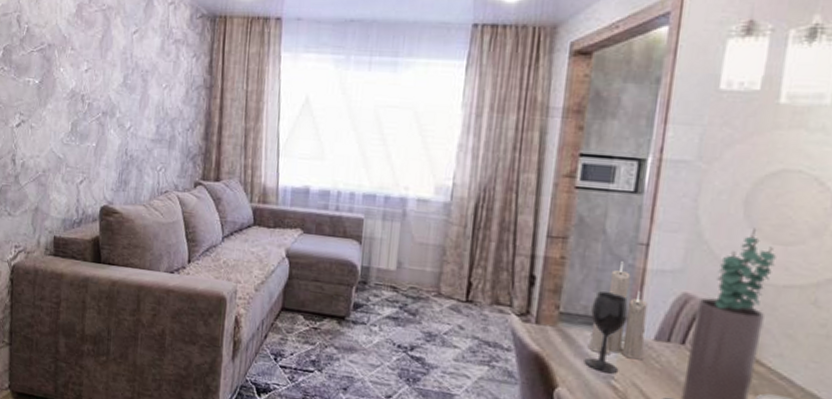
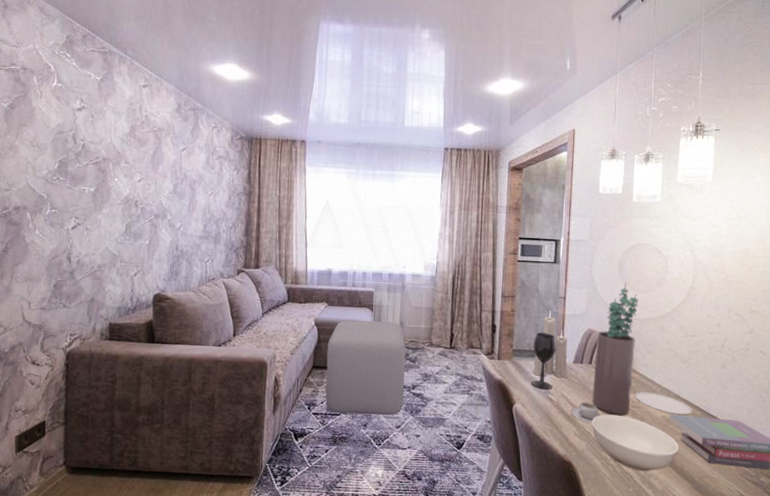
pouf: none [296,253,404,381] -> present [326,320,406,416]

